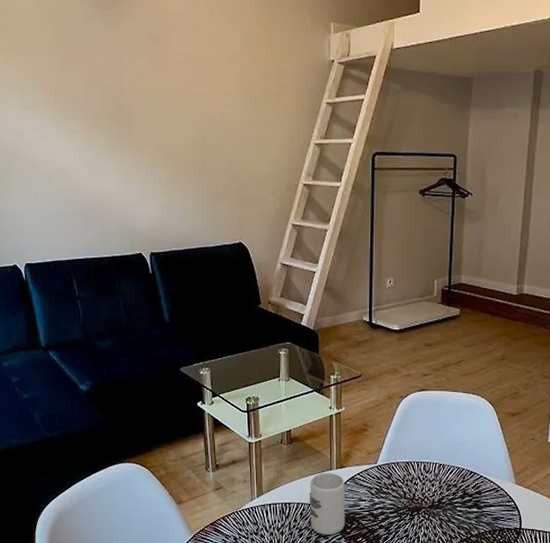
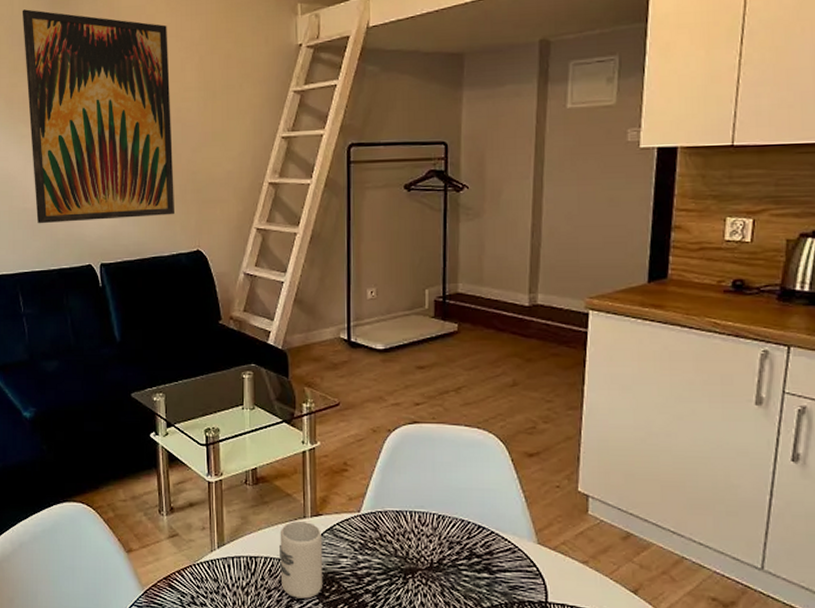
wall art: none [69,8,218,215] -> present [22,9,174,224]

